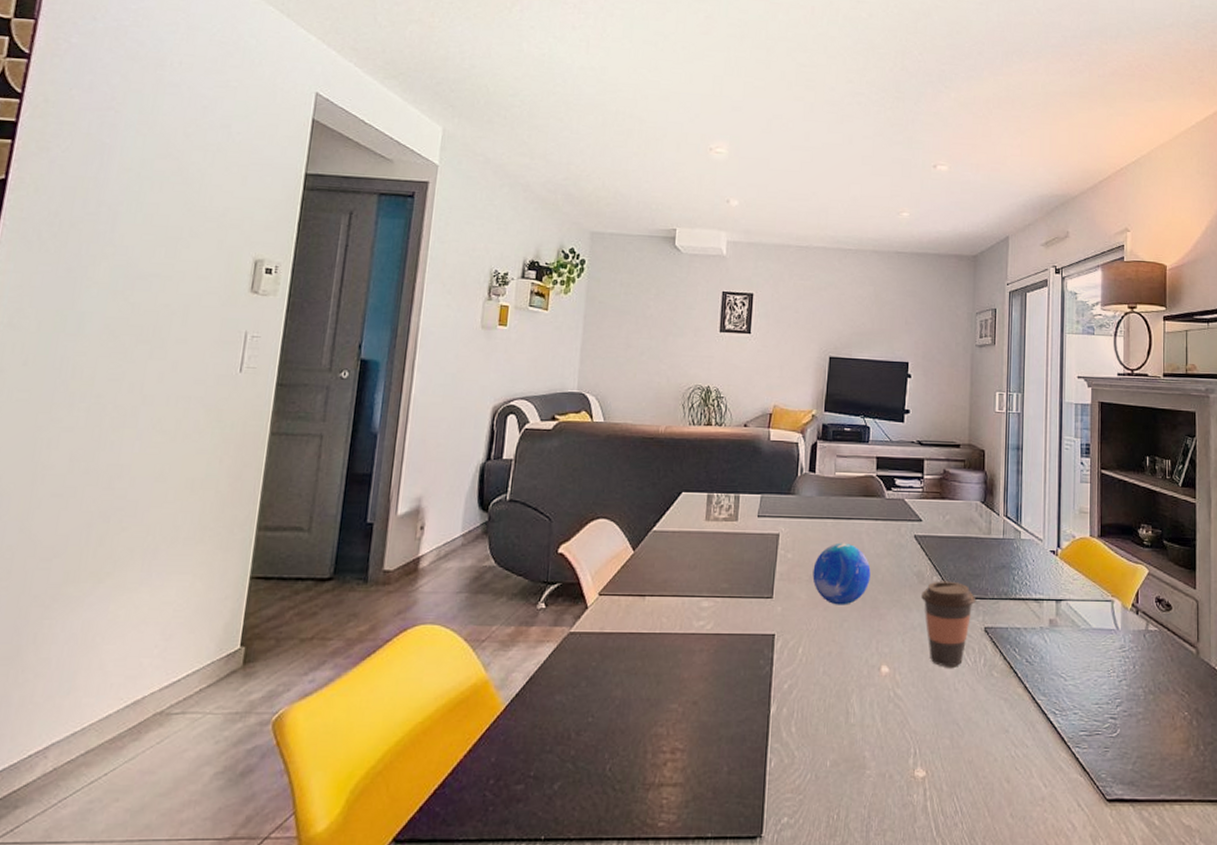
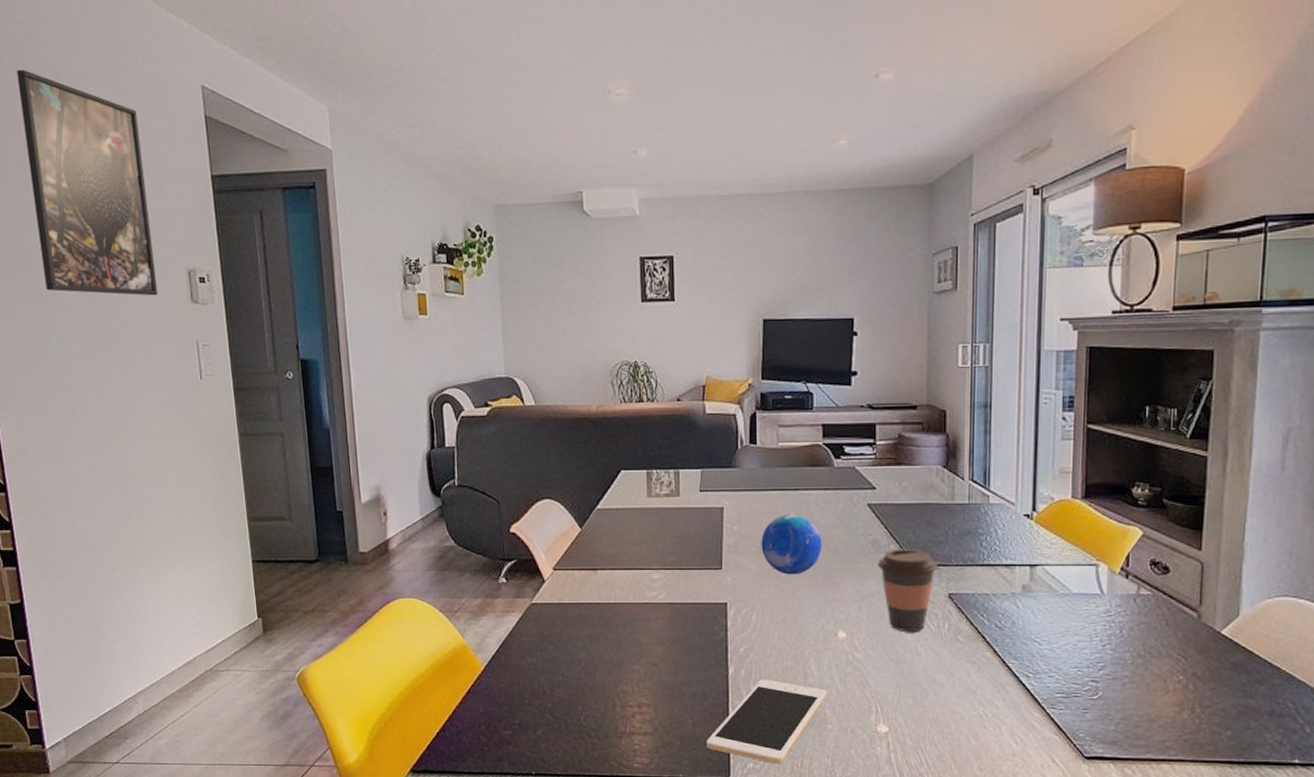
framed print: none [79,53,239,282] -> present [16,70,158,296]
cell phone: none [740,718,867,817] -> present [706,679,827,764]

